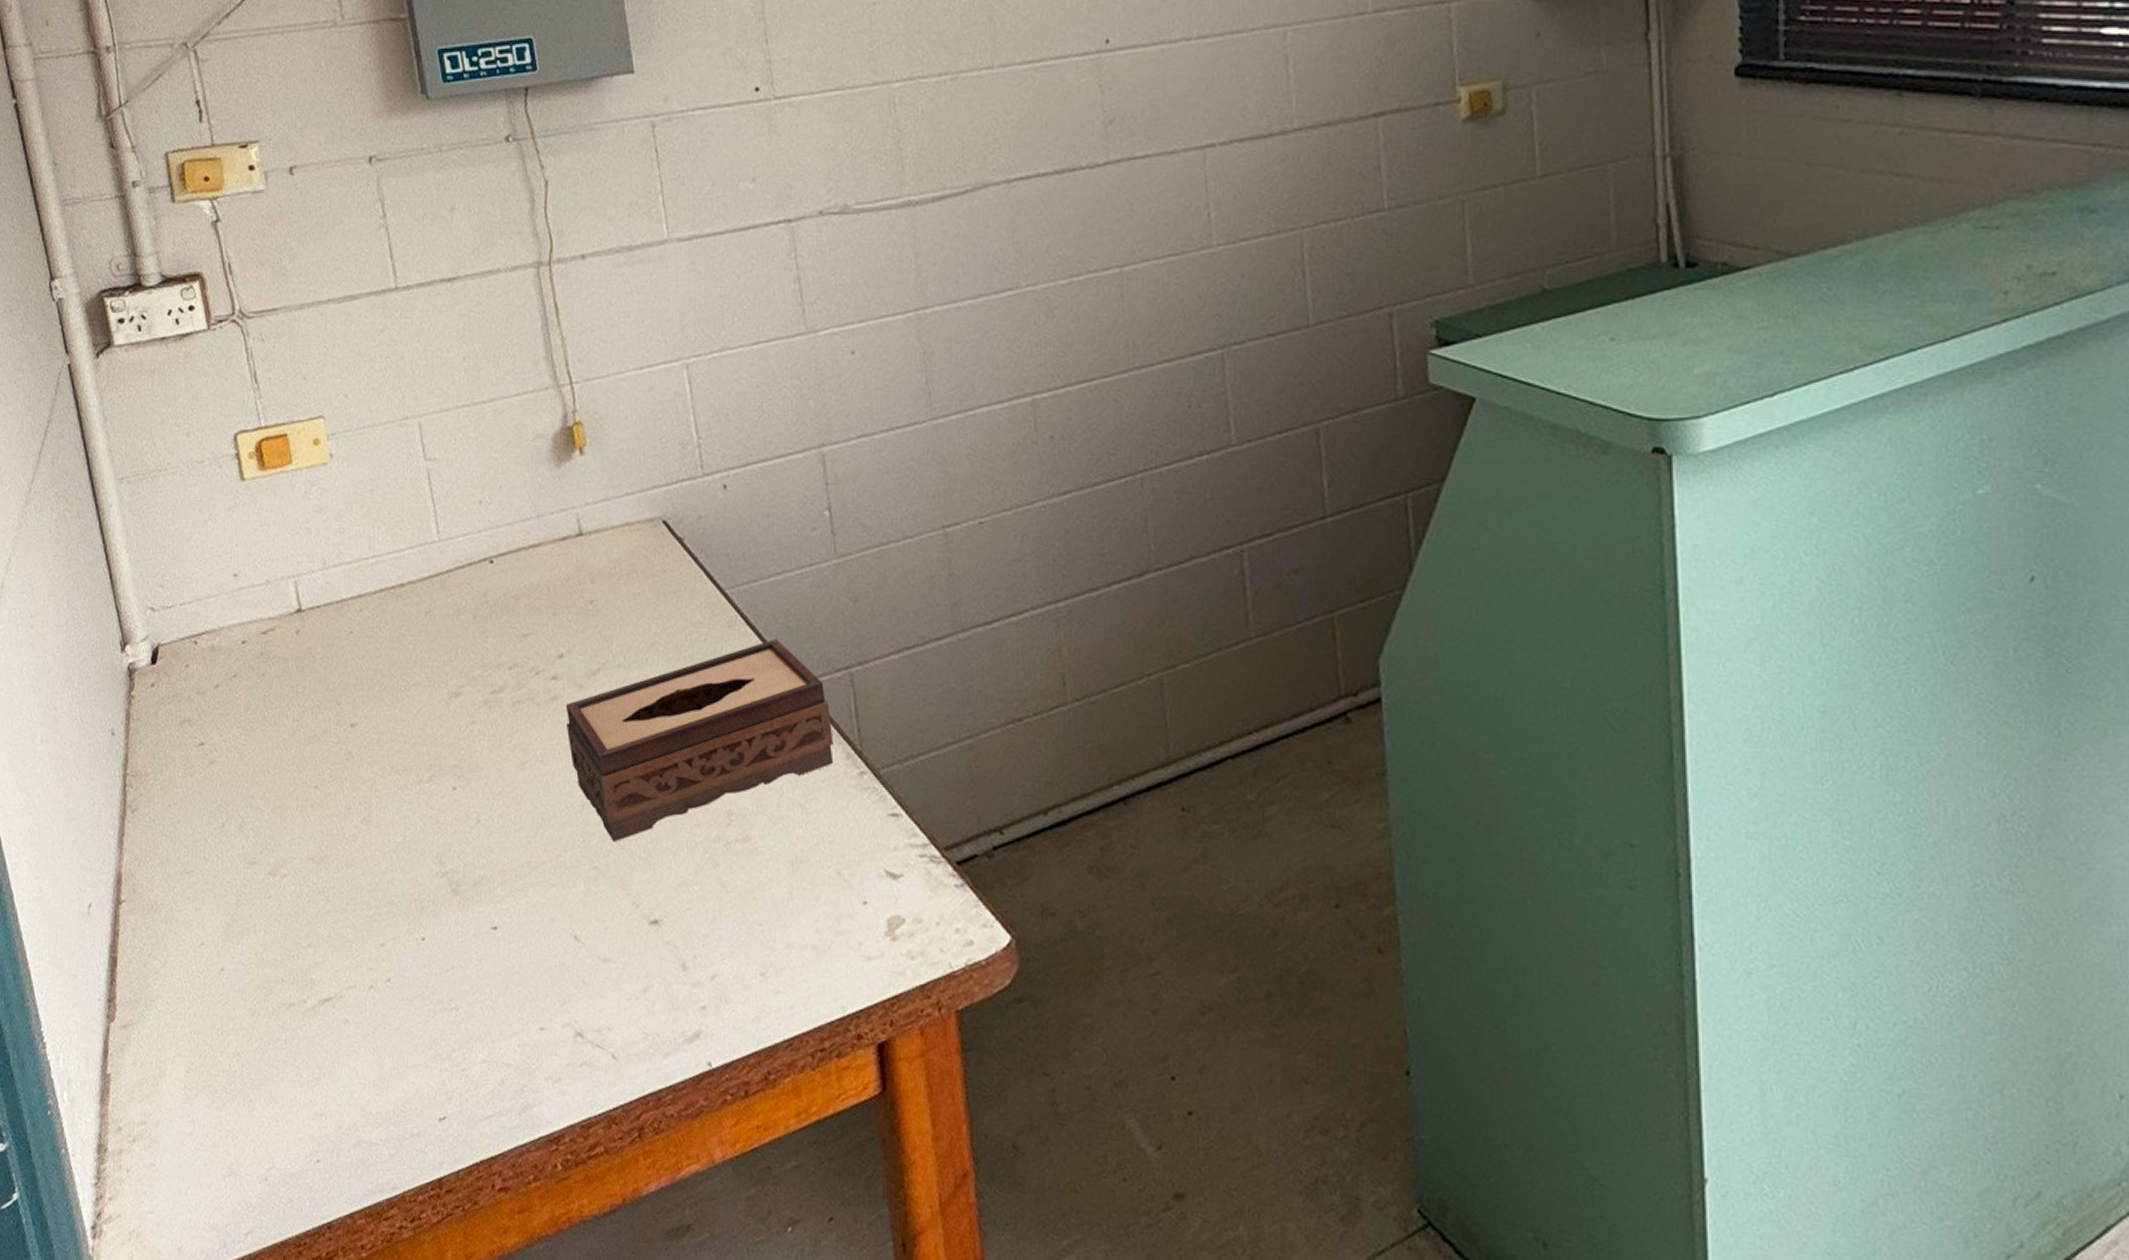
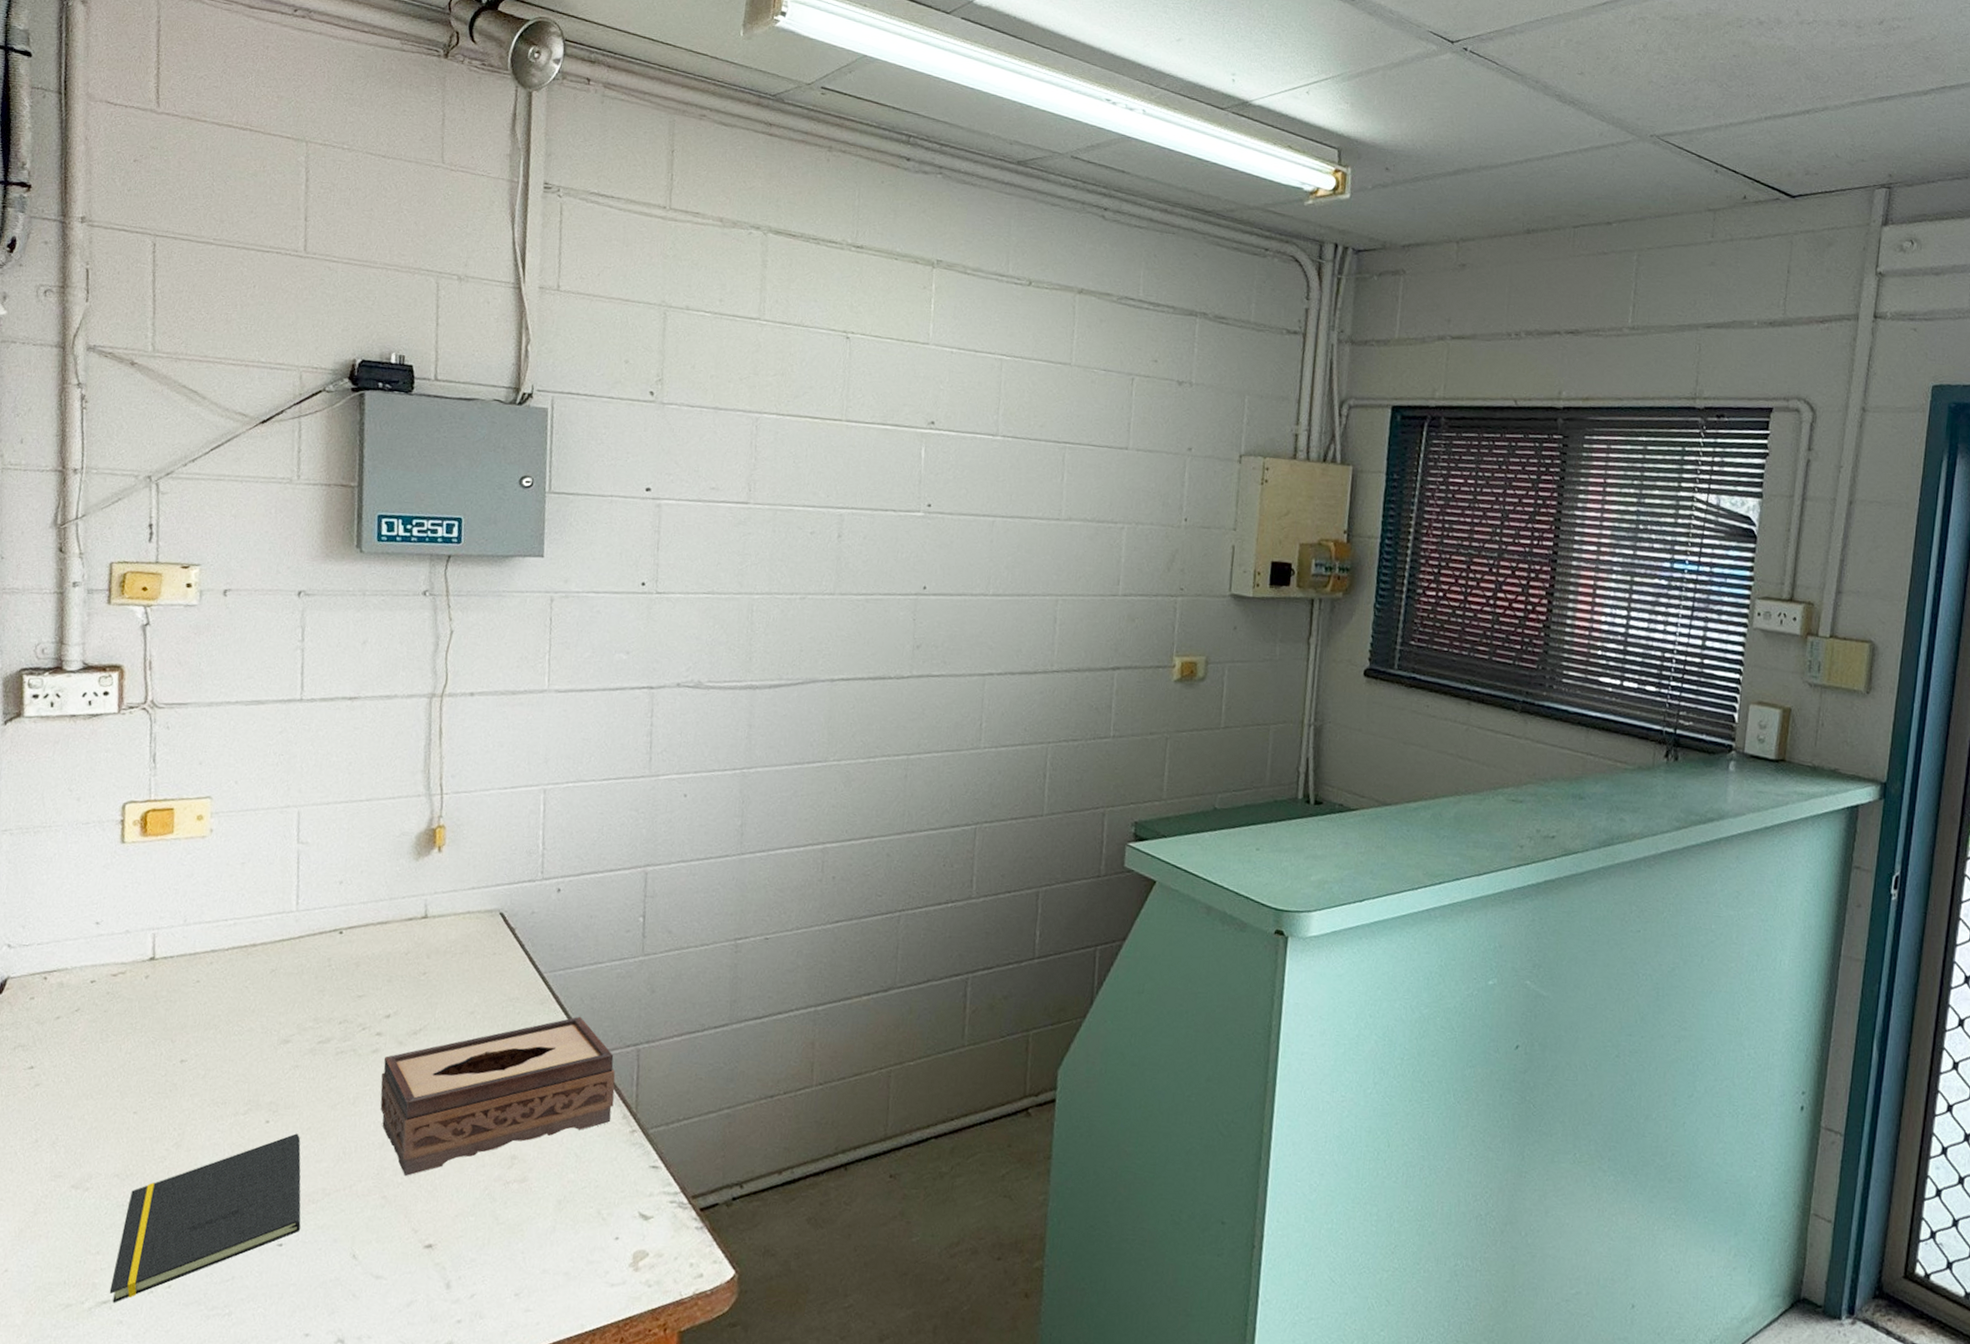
notepad: none [329,800,513,1001] -> present [109,1133,301,1303]

